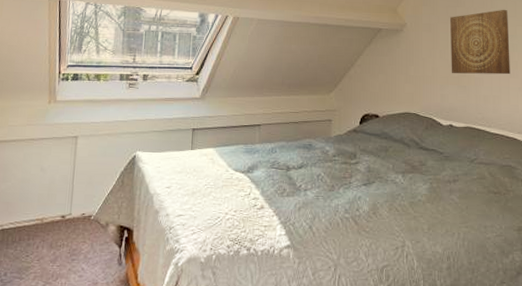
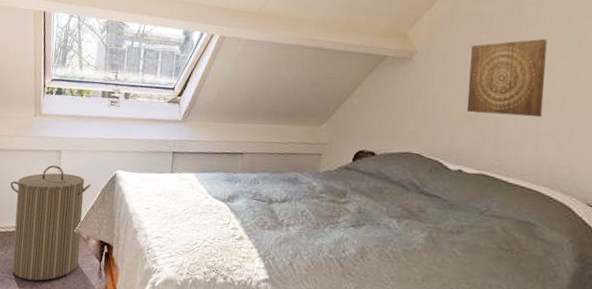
laundry hamper: none [21,151,110,278] -> present [10,165,91,281]

